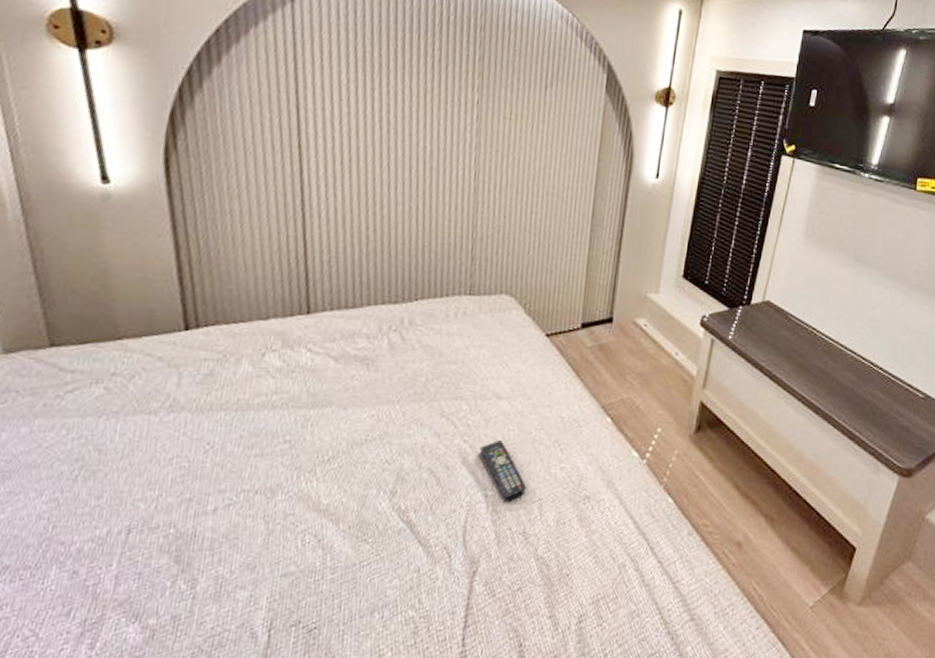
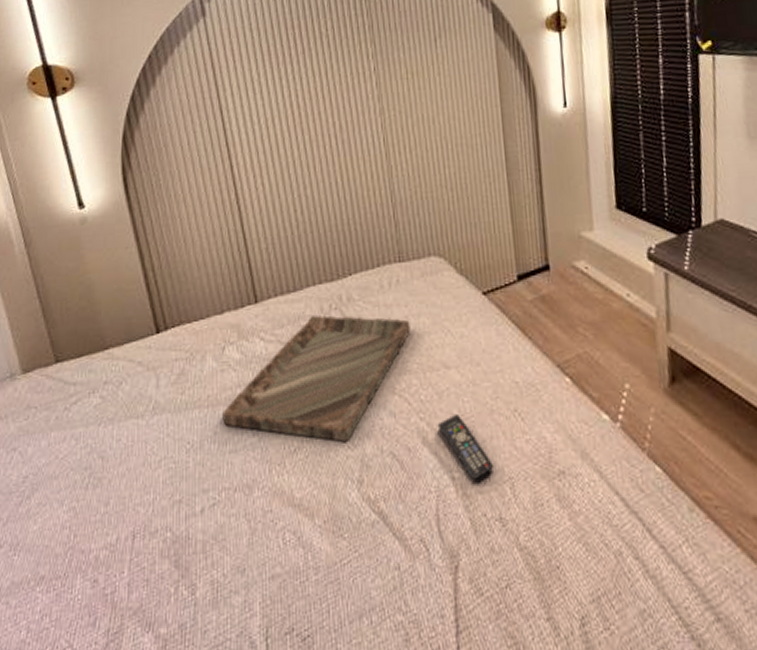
tray: none [251,334,470,456] -> present [222,315,411,442]

